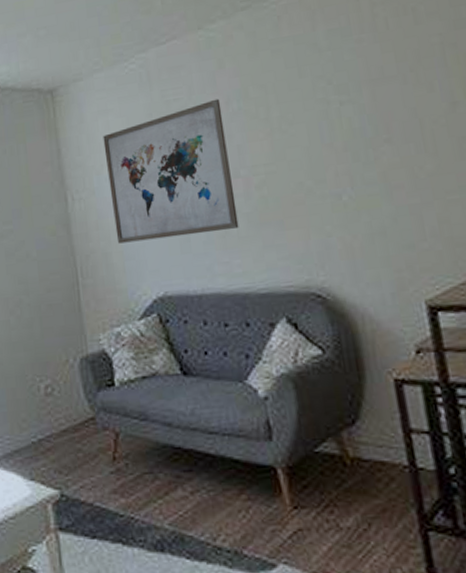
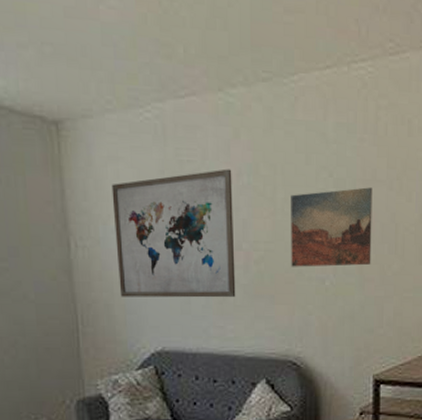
wall art: none [287,86,397,187] -> present [291,187,373,267]

